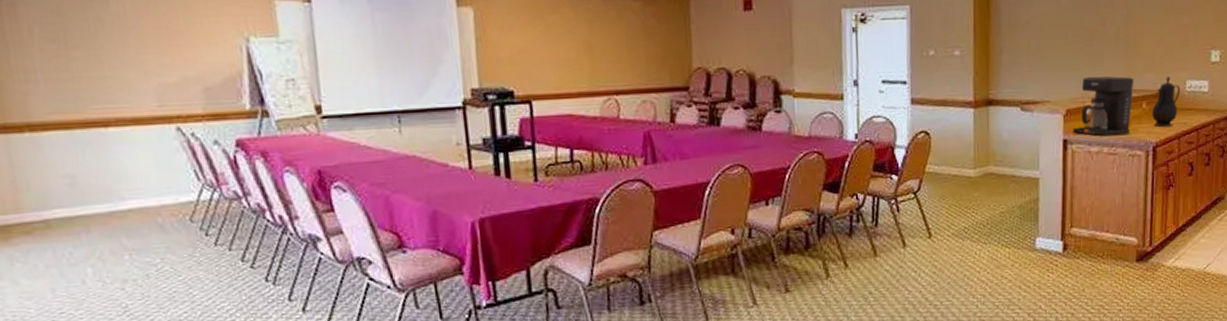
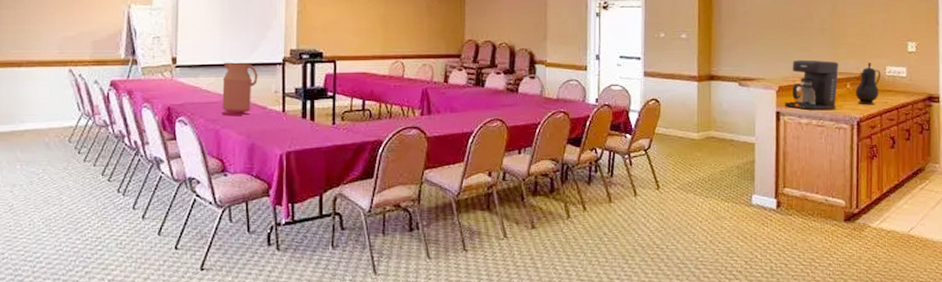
water jug: none [385,108,433,179] -> present [221,62,258,118]

